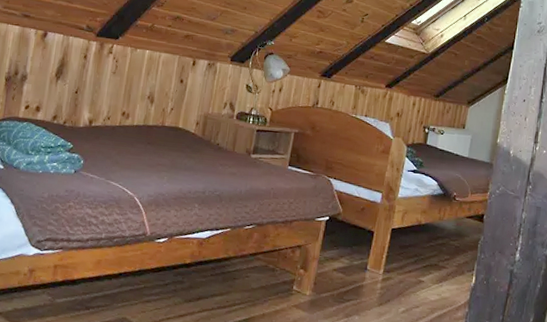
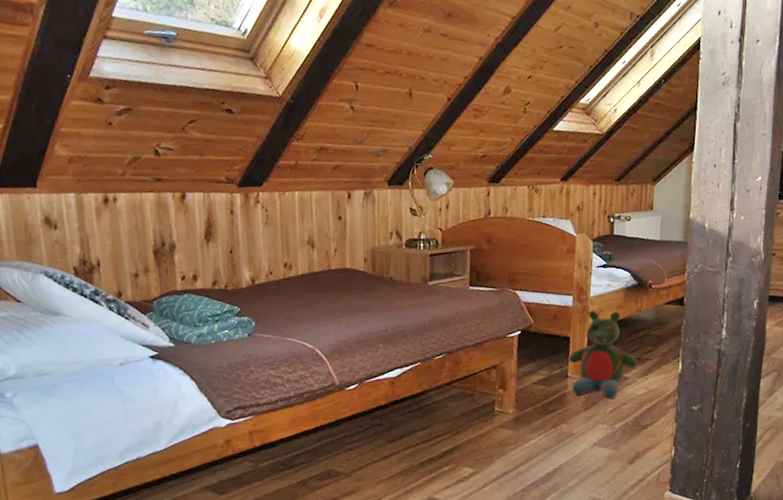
stuffed animal: none [369,210,435,299] -> present [568,310,638,399]

